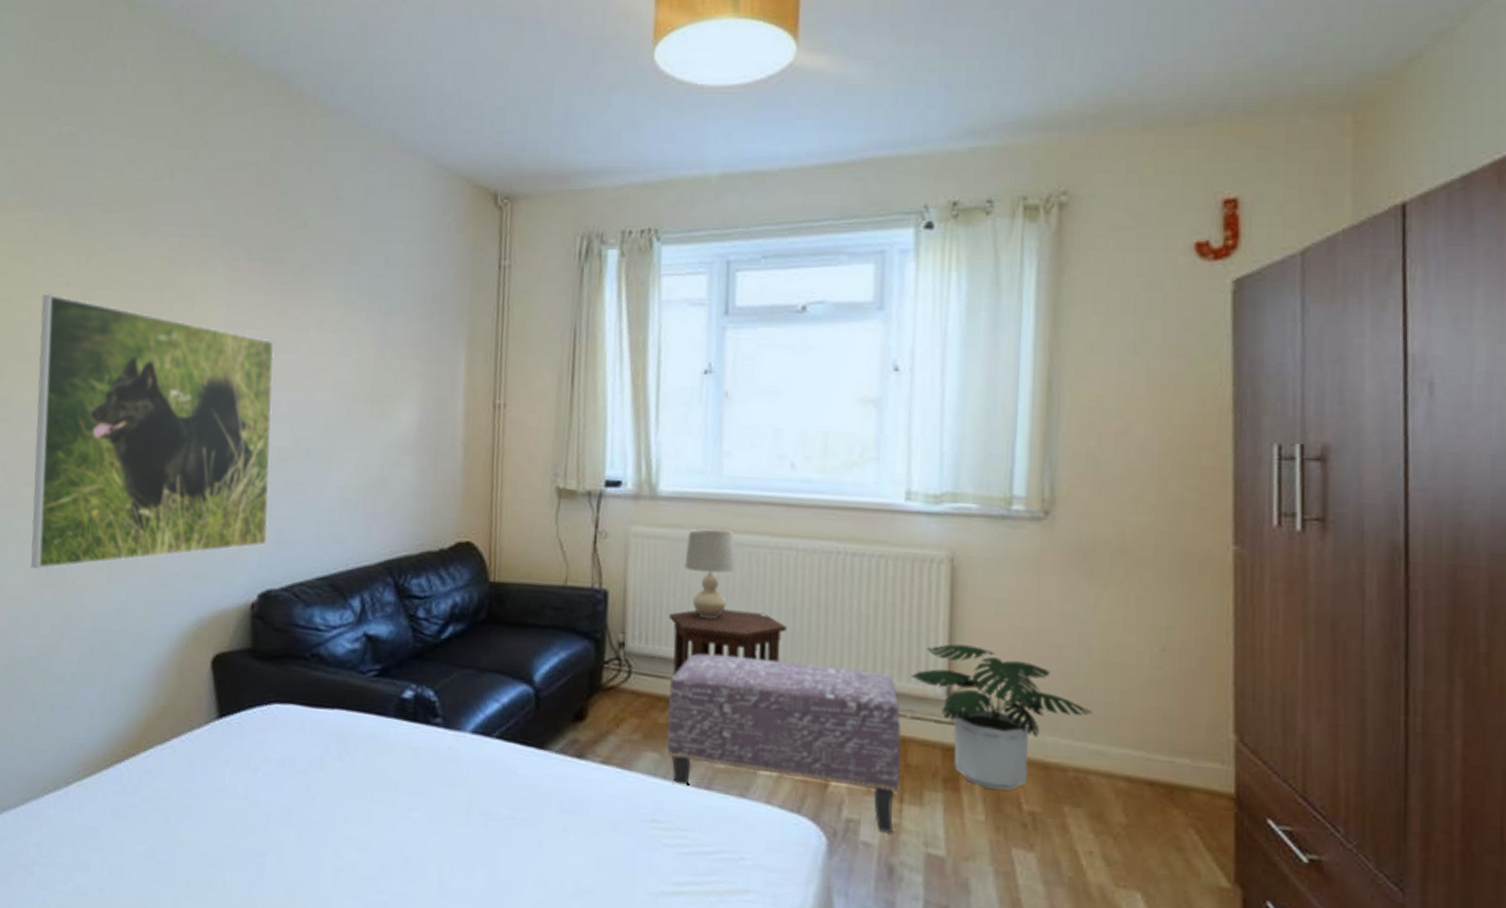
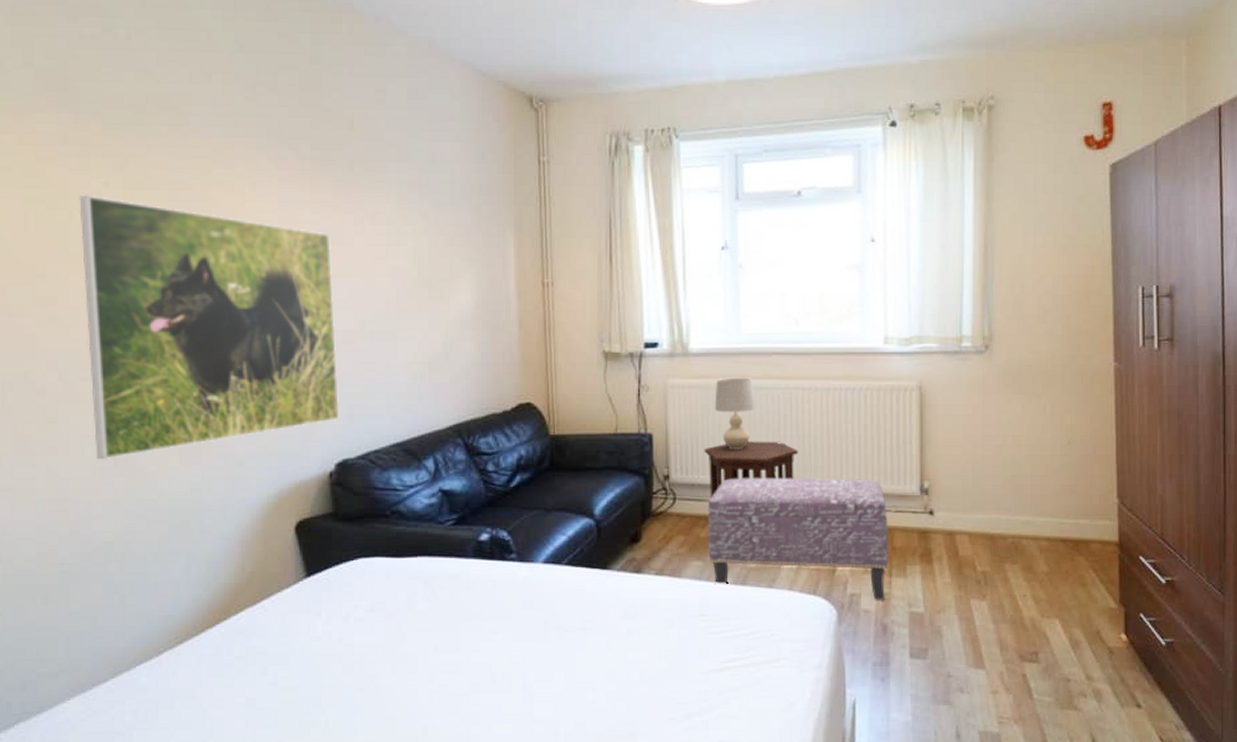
potted plant: present [911,644,1091,791] -> none [893,452,1022,558]

